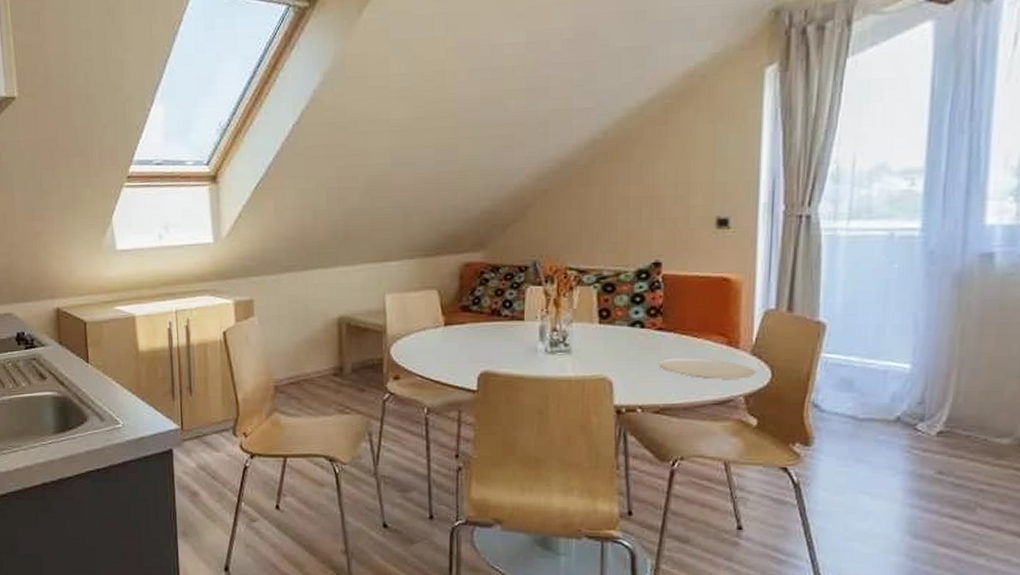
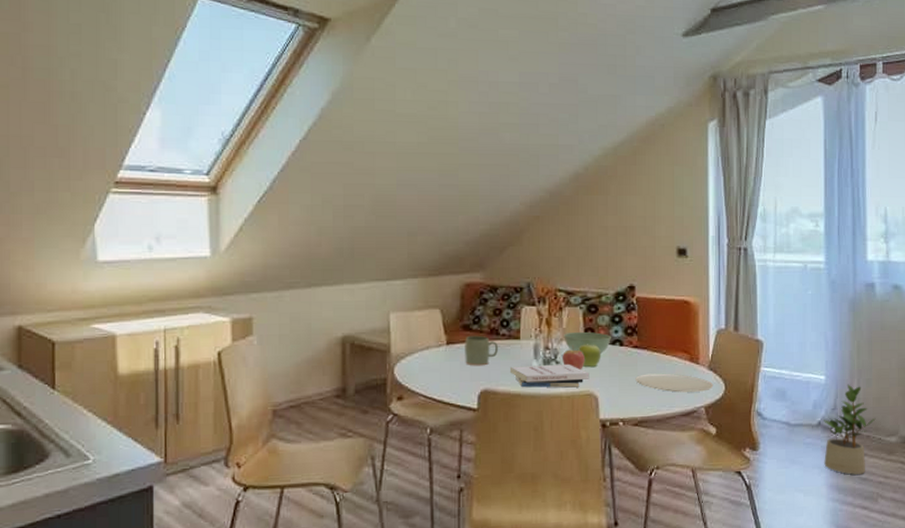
mug: none [464,316,499,348] -> present [465,335,498,366]
books: none [512,347,603,371] -> present [509,365,590,388]
fruit: none [572,327,598,354] -> present [563,345,585,371]
bowl: none [574,312,630,337] -> present [564,331,611,355]
fruit: none [589,326,618,351] -> present [577,344,602,368]
potted plant: none [901,374,981,479] -> present [824,384,876,475]

